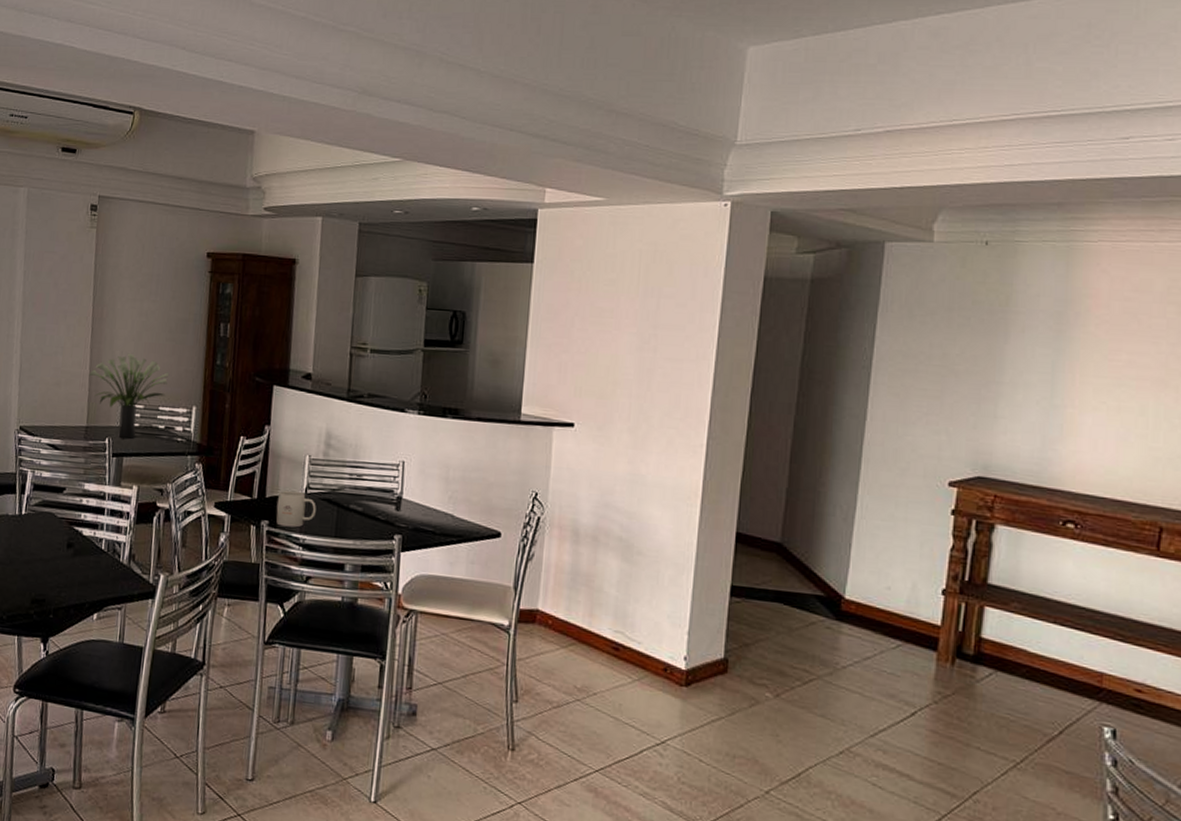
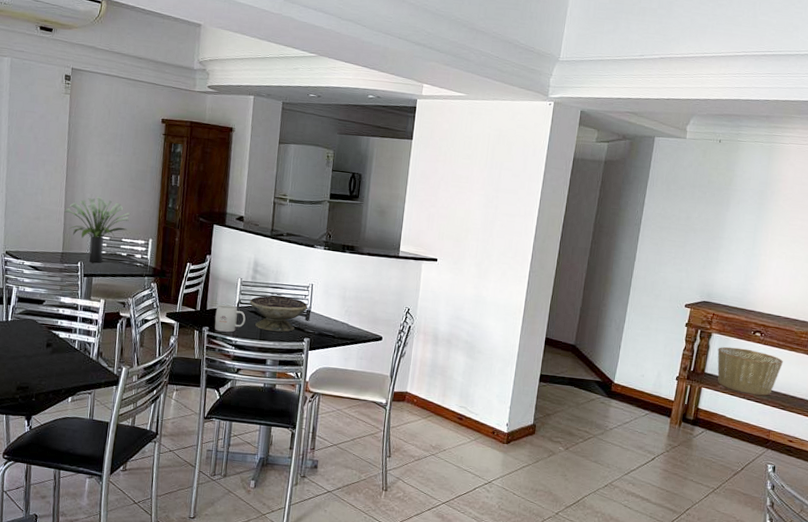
decorative bowl: none [321,477,398,527] -> present [249,295,308,332]
basket: none [1006,544,1116,620] -> present [717,346,783,396]

